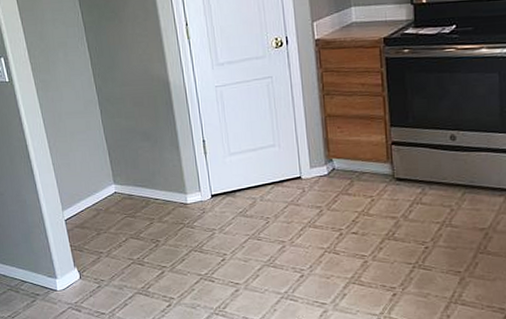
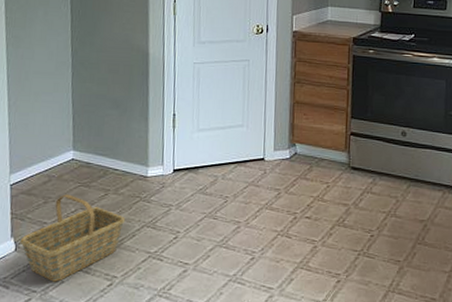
basket: none [82,225,173,305] -> present [20,194,126,282]

